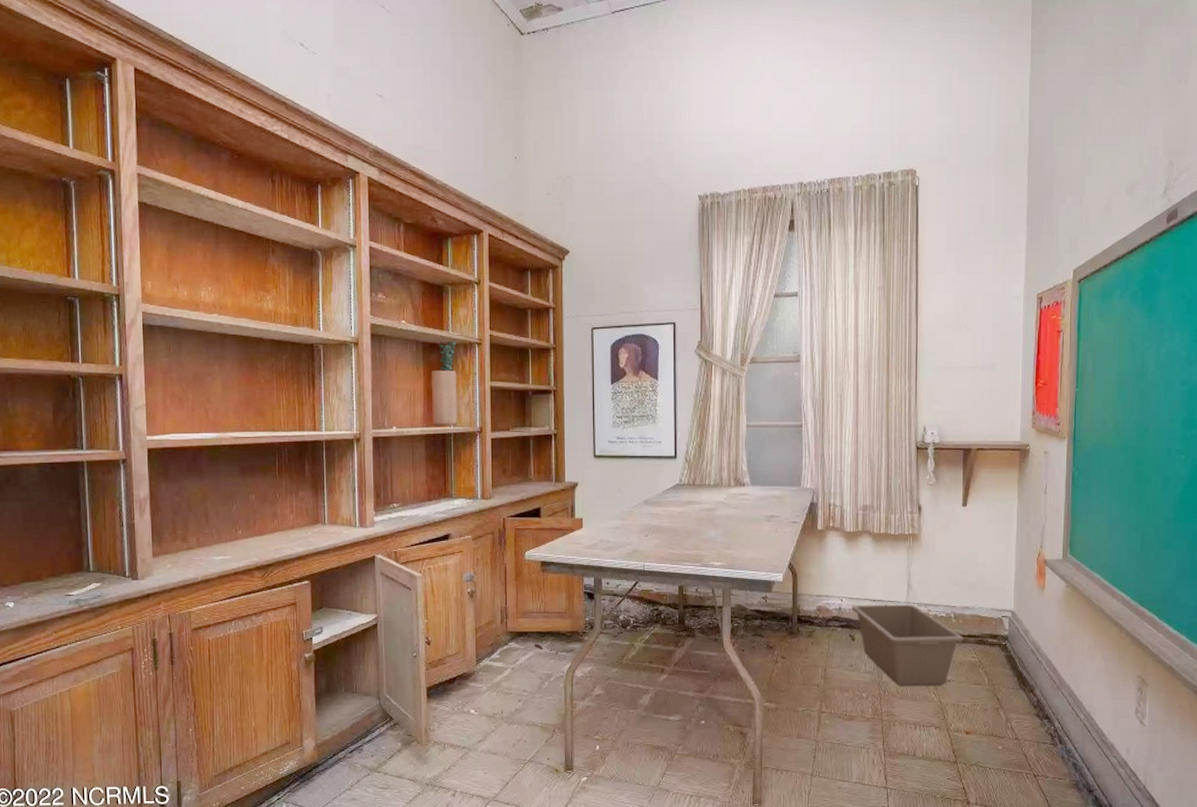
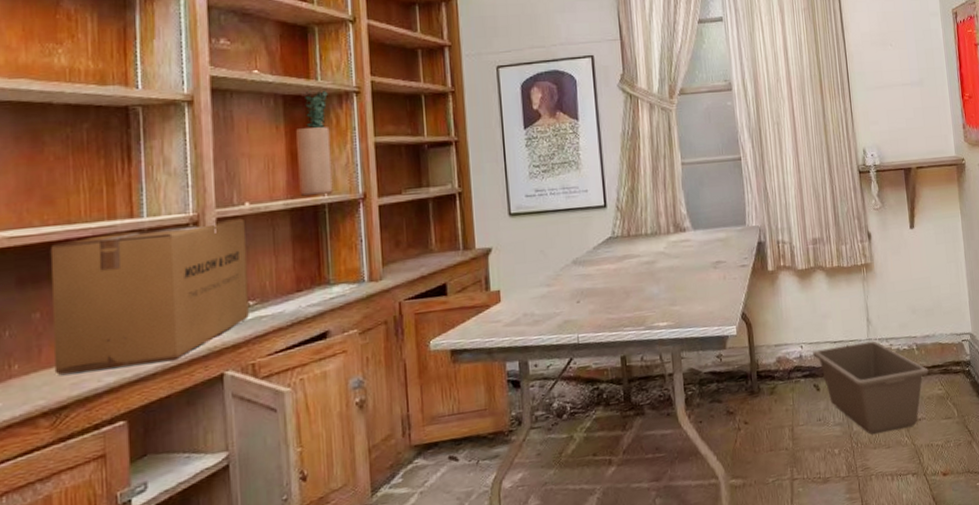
box: none [261,439,394,542] -> present [50,218,249,375]

